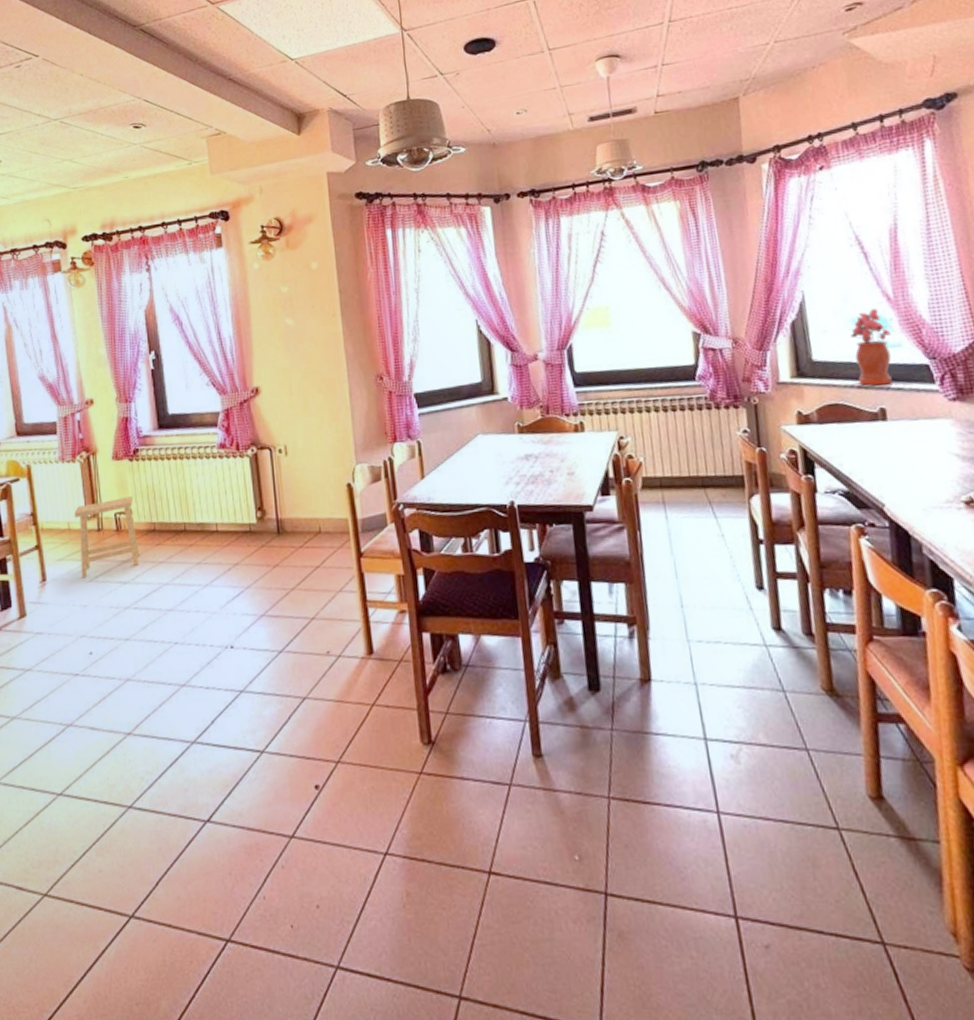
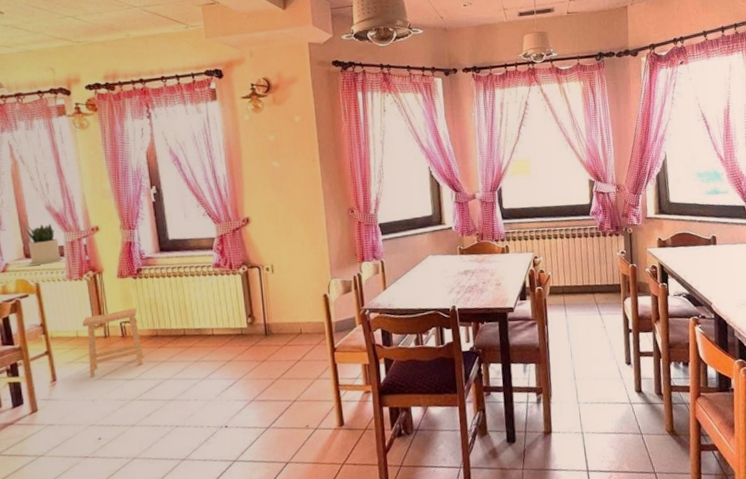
planter: none [16,397,57,445] -> present [24,224,64,266]
potted flower: present [850,308,892,386] -> none [695,166,722,221]

